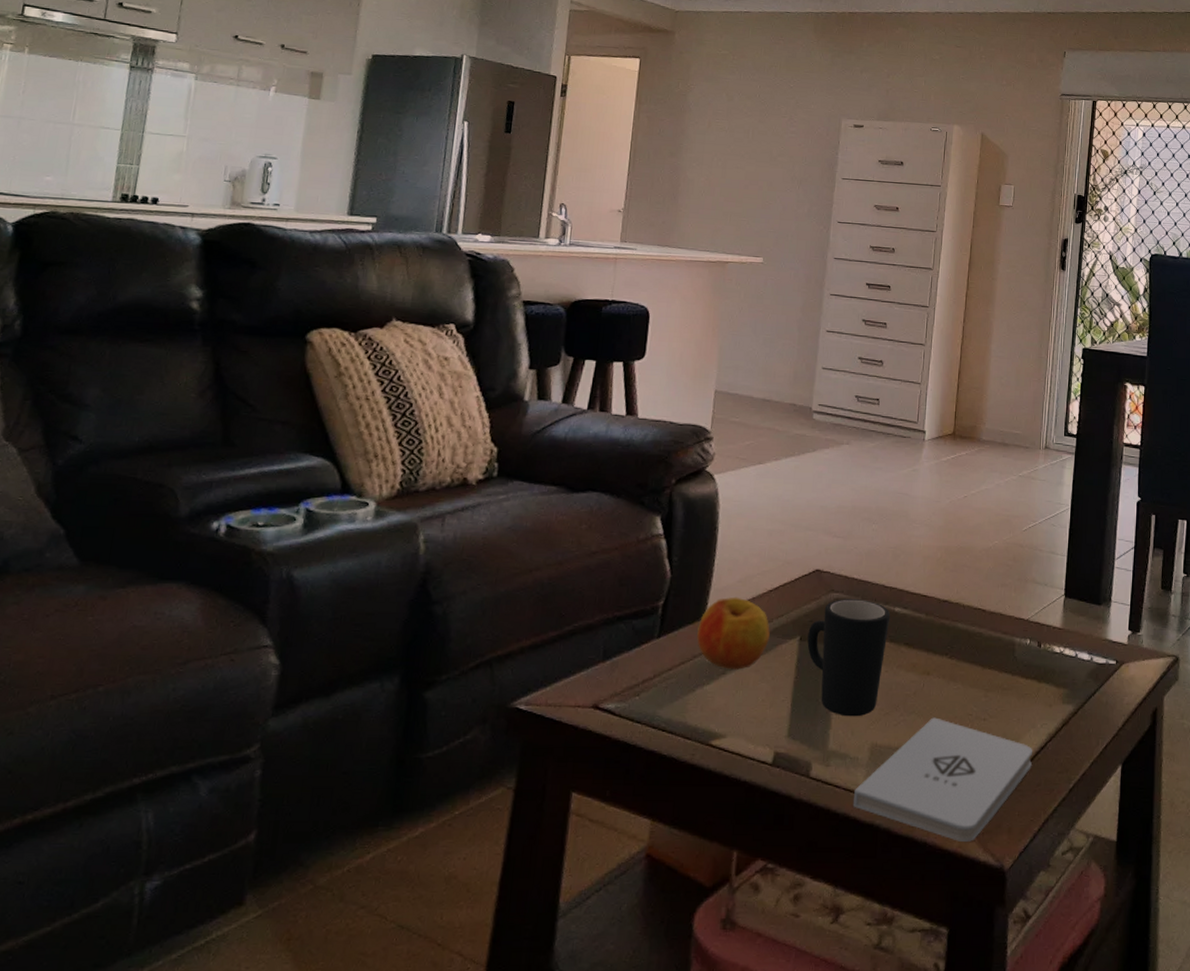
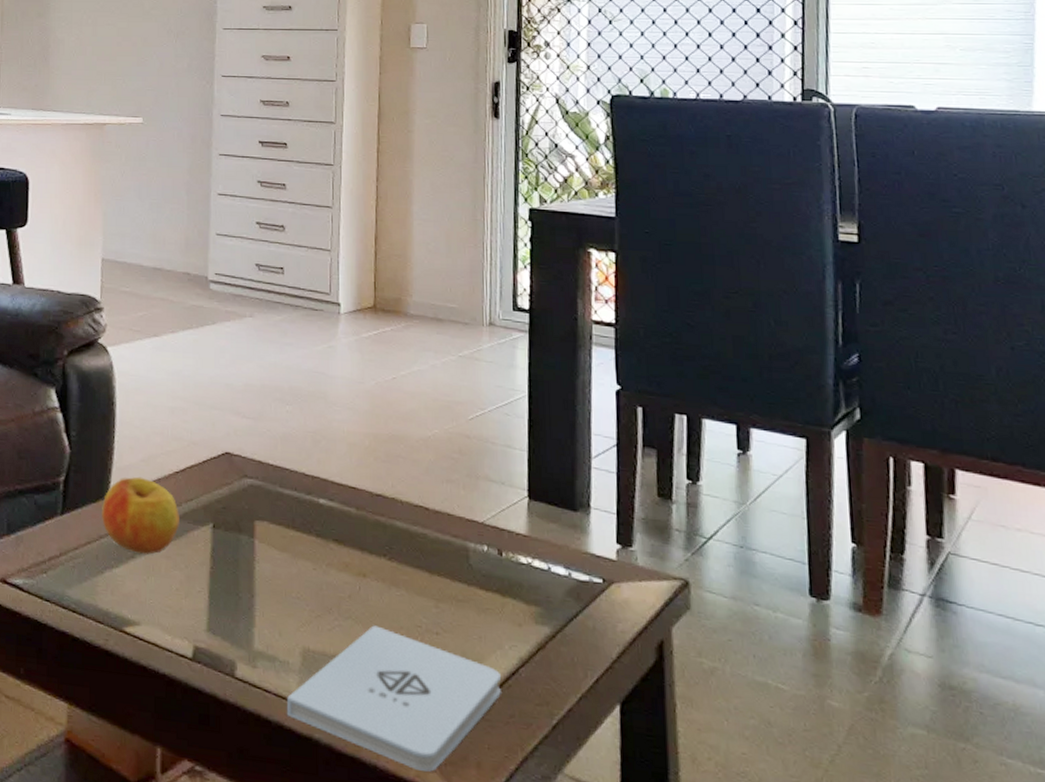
mug: present [807,599,891,717] -> none [222,485,315,617]

